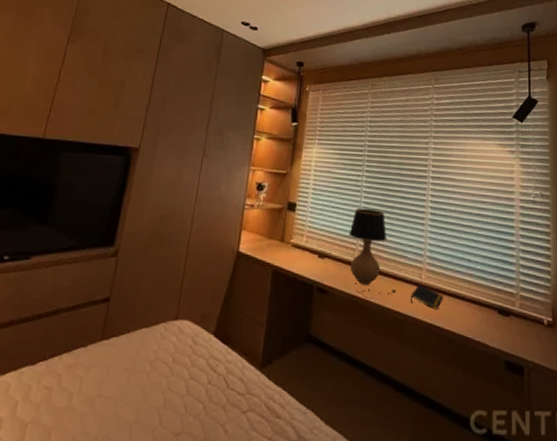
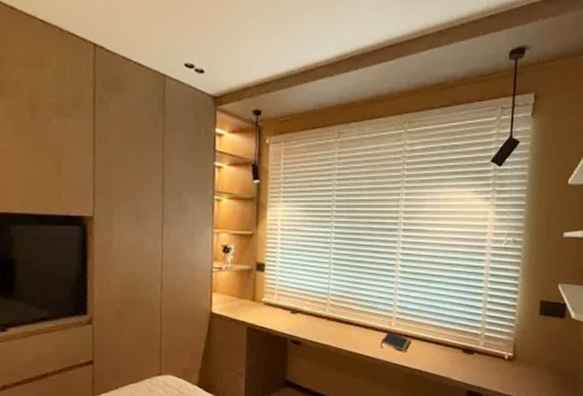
table lamp: present [348,208,396,293] -> none [319,264,367,342]

